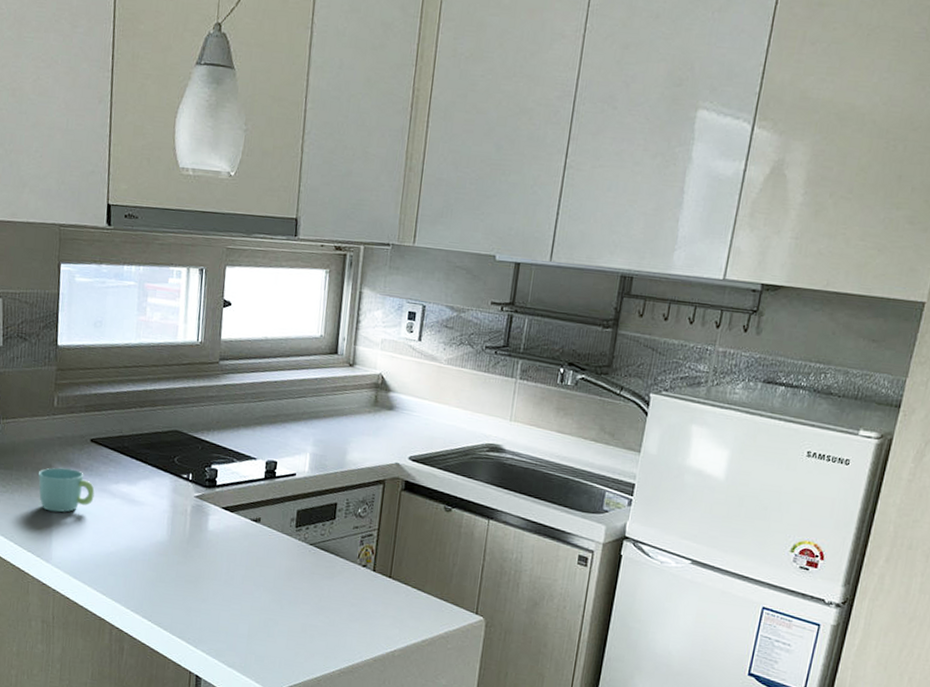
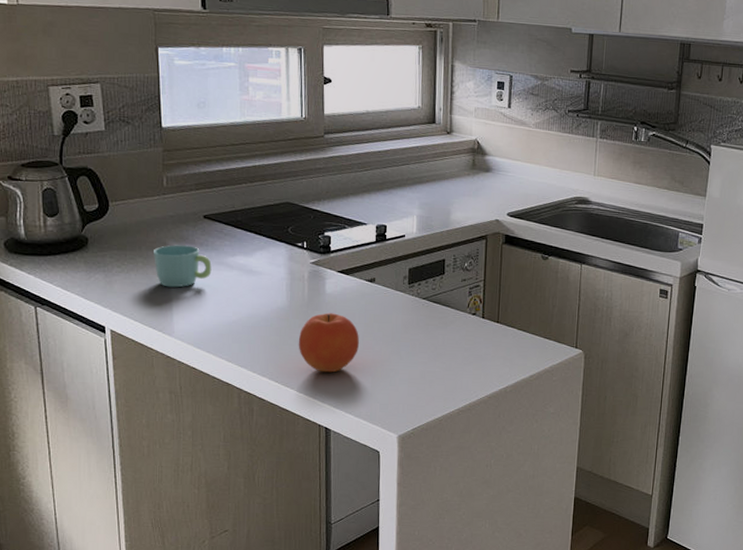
fruit: none [175,551,239,617] -> present [298,313,360,373]

